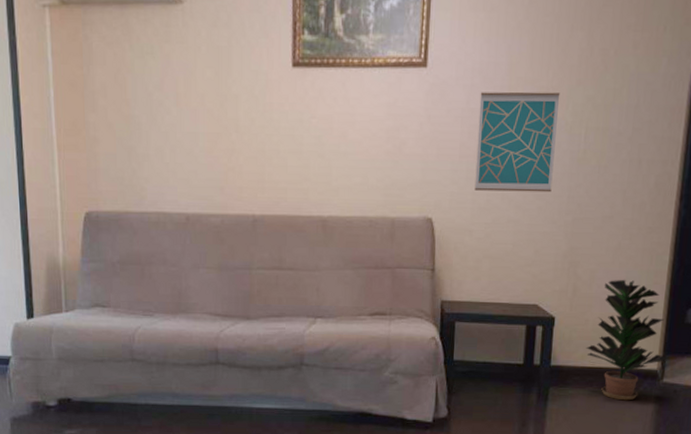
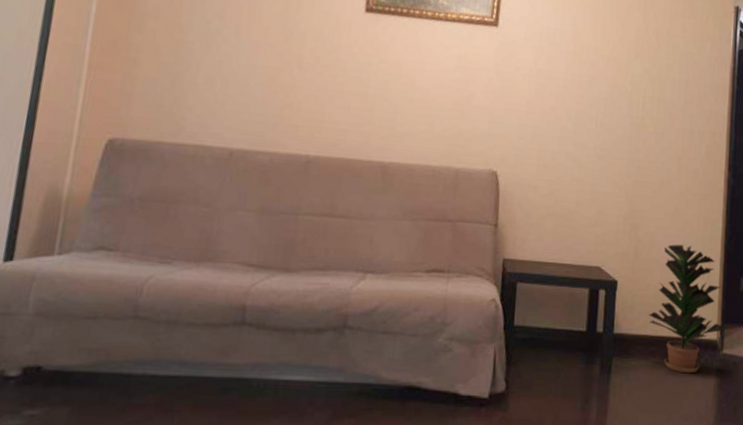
wall art: present [474,92,560,193] -> none [540,54,620,154]

